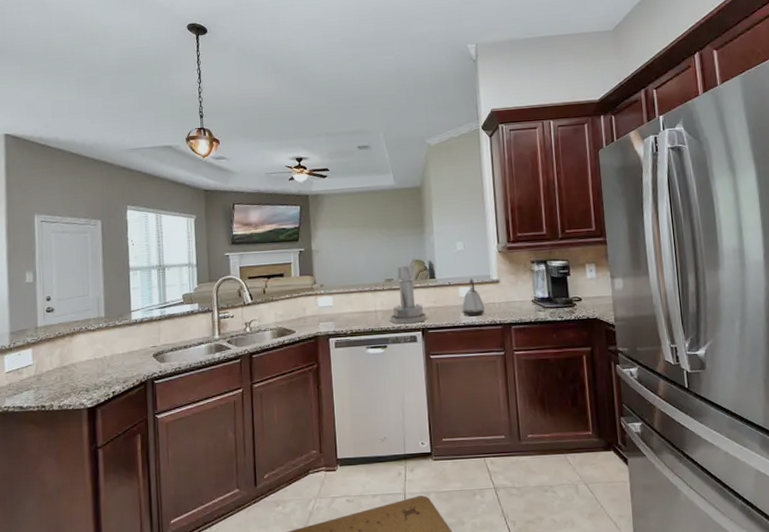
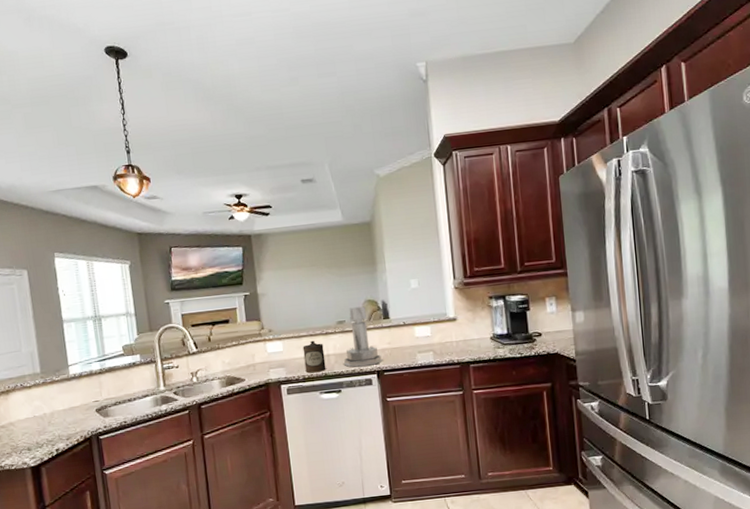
canister: none [352,296,373,328] -> present [302,340,326,373]
kettle: present [461,278,485,317] -> none [417,317,442,357]

